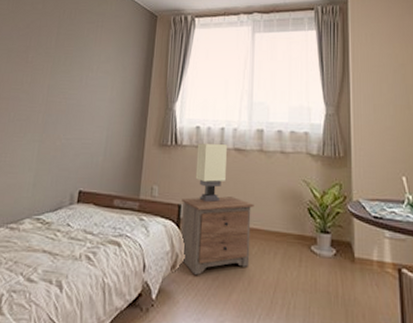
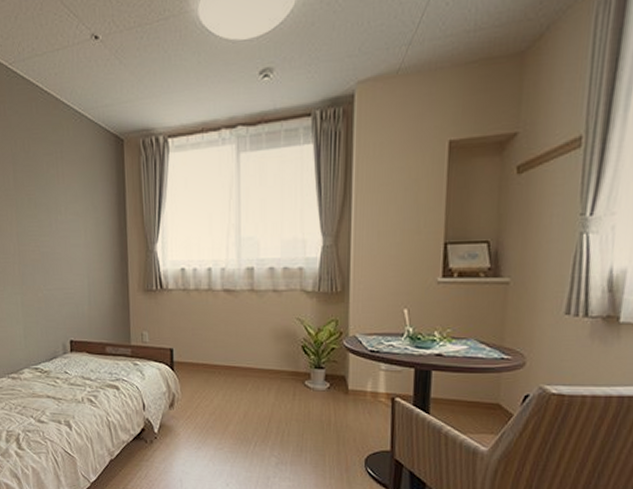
nightstand: present [181,196,254,275] -> none [173,339,247,411]
table lamp: present [195,144,227,202] -> none [183,286,216,344]

